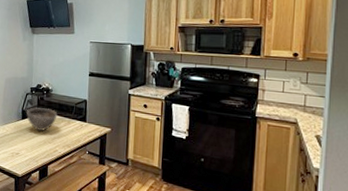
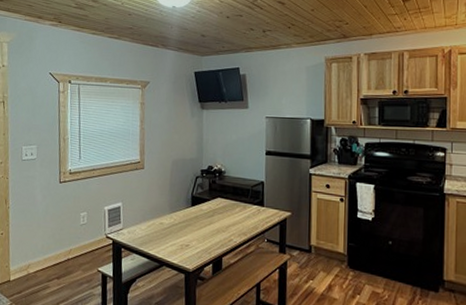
bowl: present [26,107,58,132] -> none [196,192,232,219]

